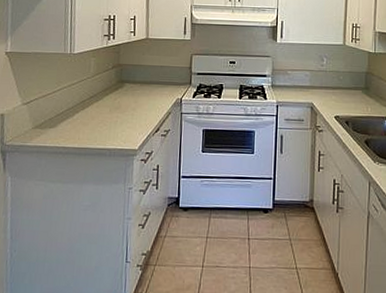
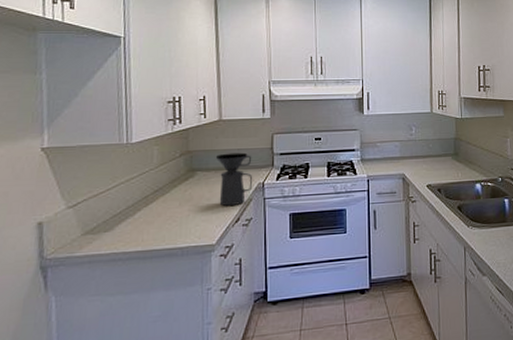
coffee maker: none [141,69,173,118] -> present [215,152,253,207]

